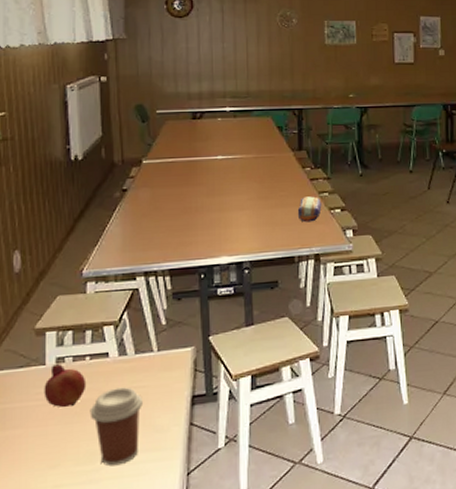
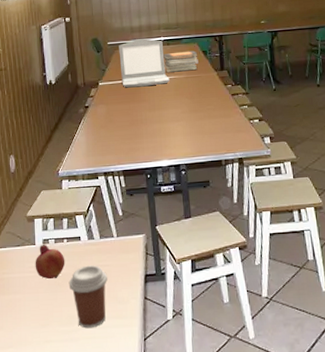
laptop: none [171,108,234,168] -> present [119,38,169,88]
book stack: none [228,125,272,151] -> present [163,50,199,73]
pencil case: present [297,196,322,223] -> none [222,109,243,131]

